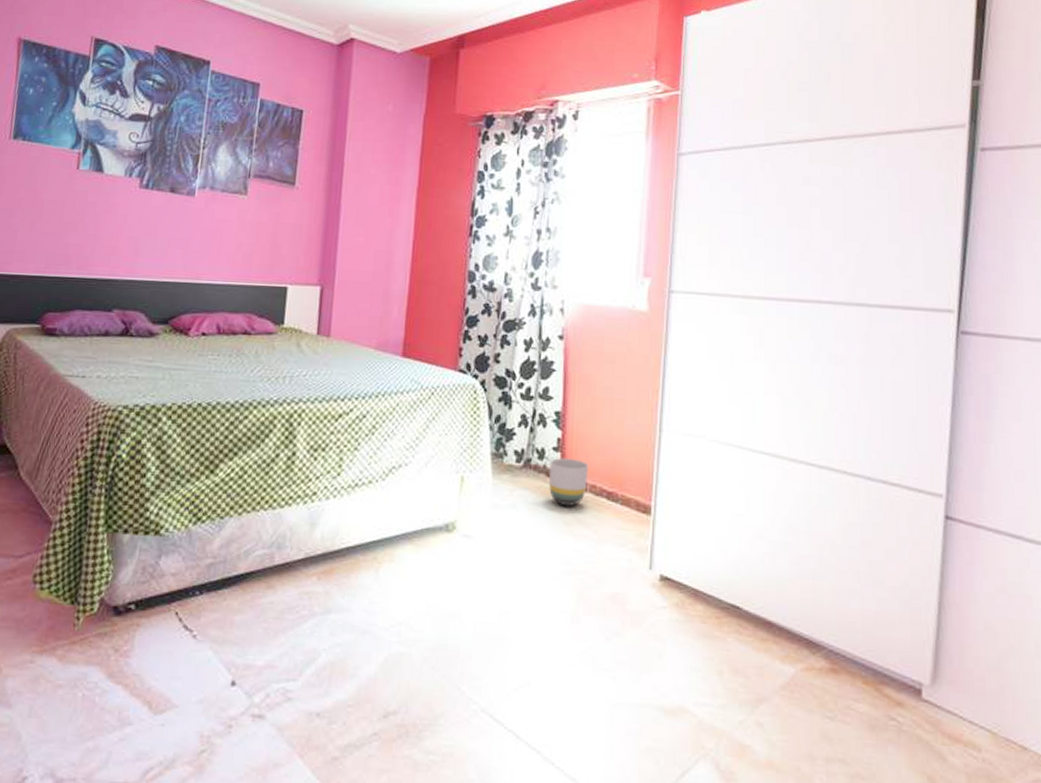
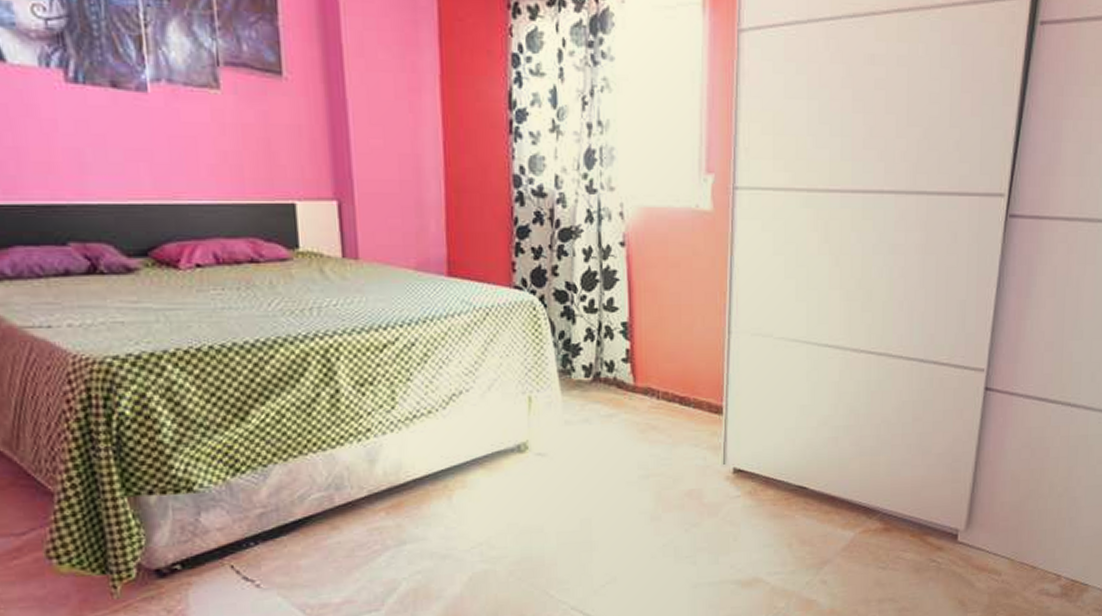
planter: present [549,458,588,507] -> none [620,368,659,416]

